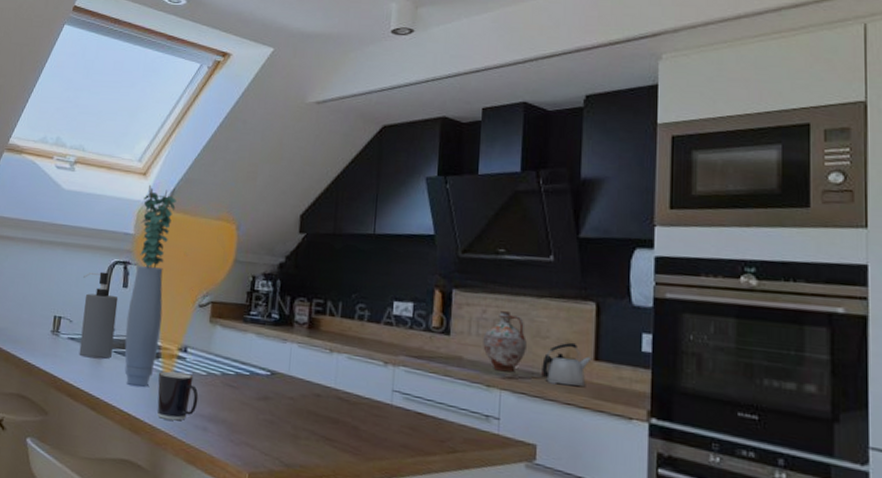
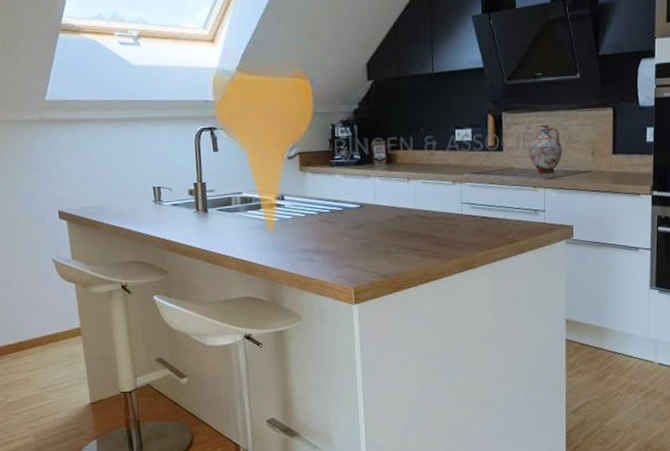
soap dispenser: present [79,271,119,359] -> none [173,140,216,219]
vase: present [124,184,177,387] -> none [216,50,258,237]
mug: present [156,371,199,421] -> none [262,218,302,259]
kettle: present [541,342,592,388] -> none [574,142,611,178]

